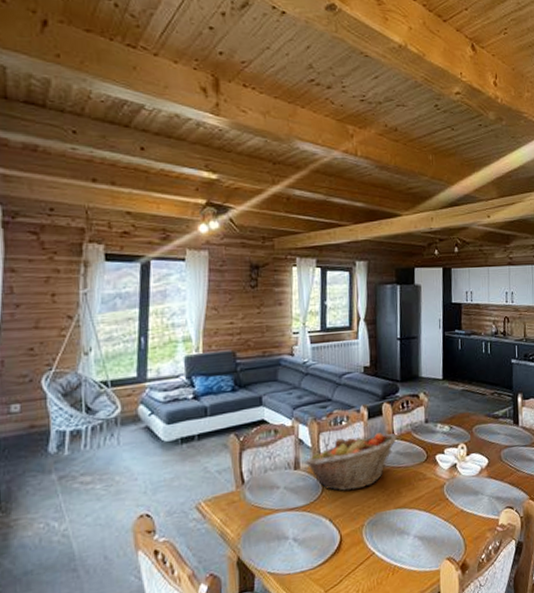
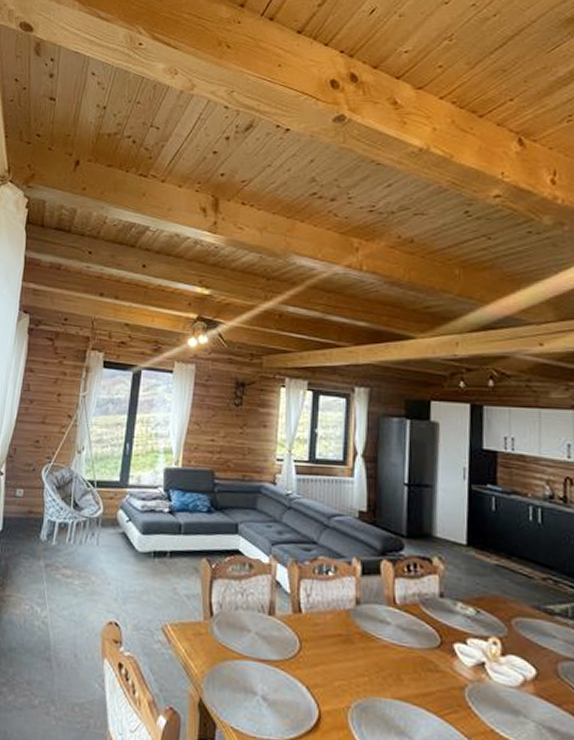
fruit basket: present [304,433,397,491] -> none [281,591,399,660]

